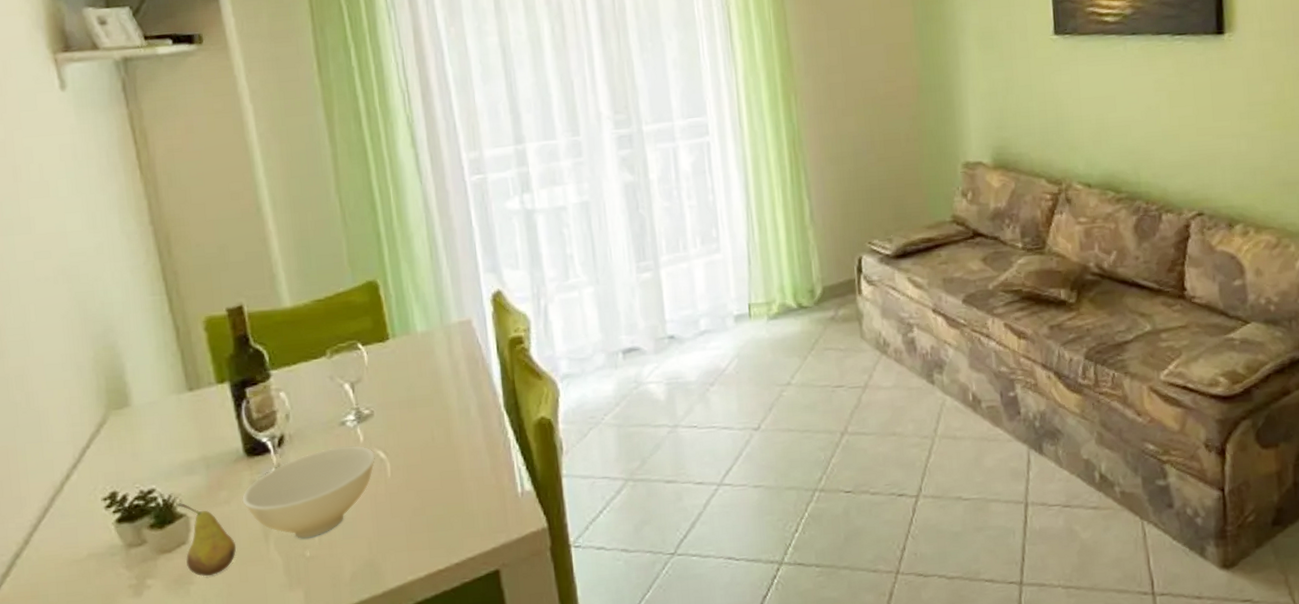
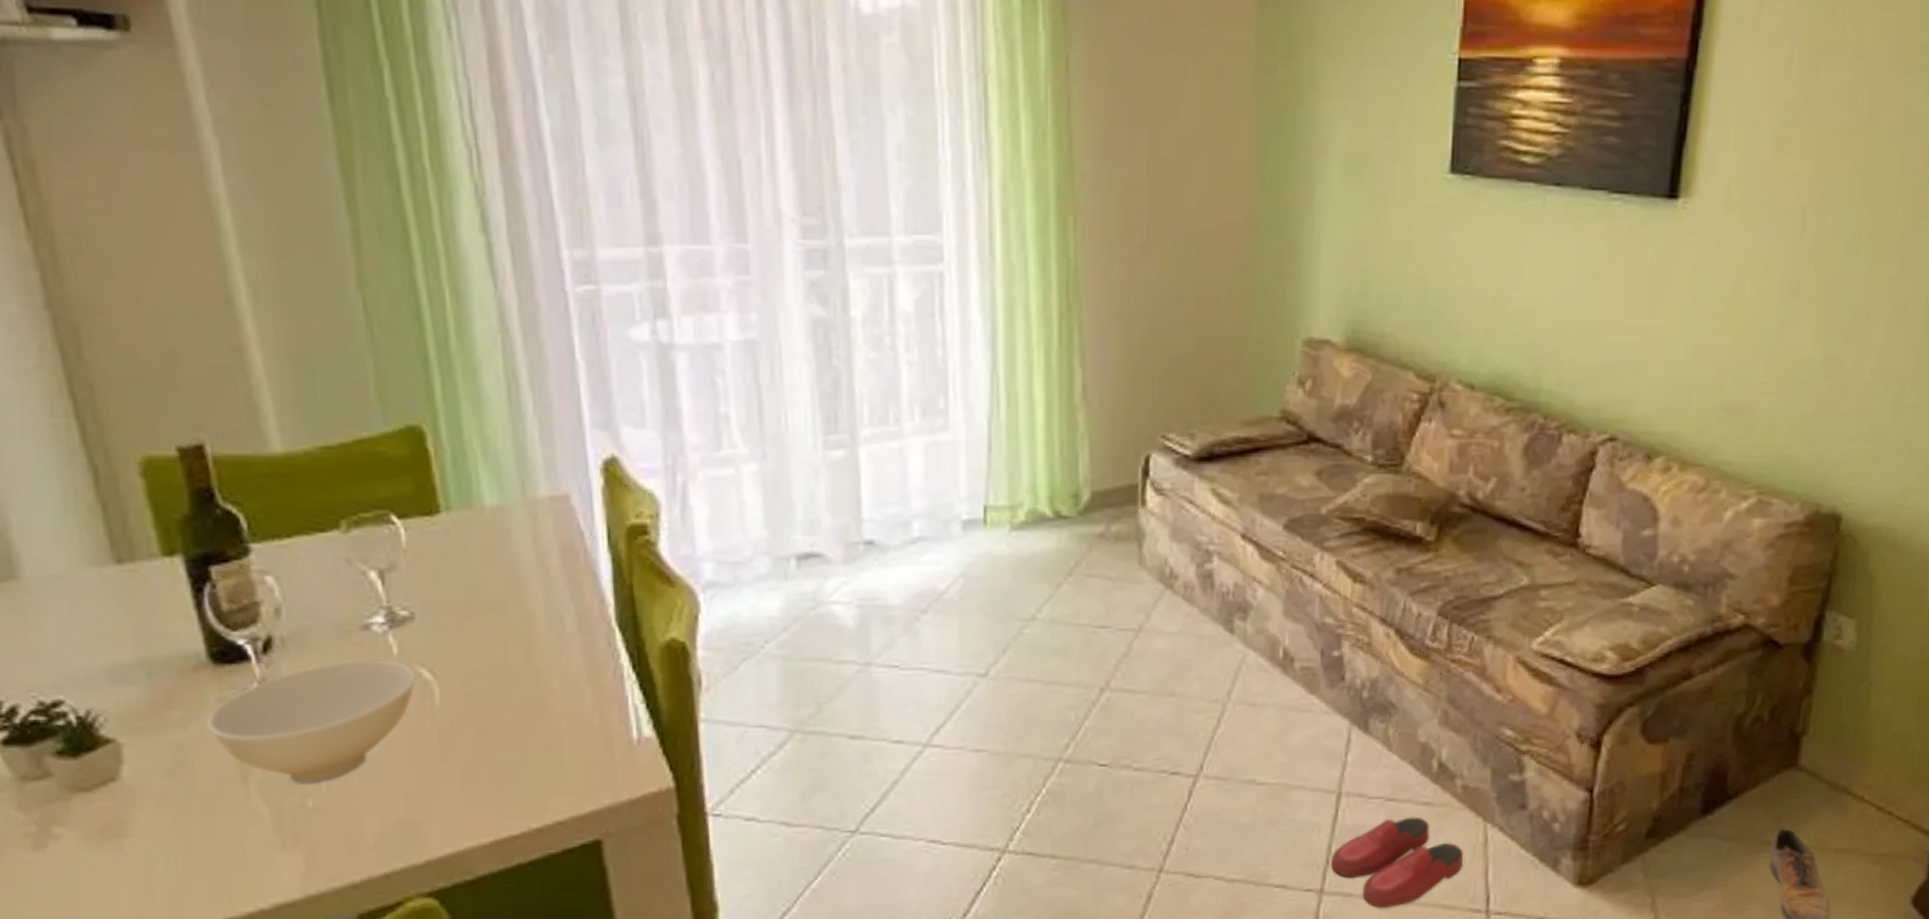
fruit: present [178,503,237,577] -> none [102,723,198,828]
slippers: none [1026,518,1130,595] -> present [1331,816,1464,909]

